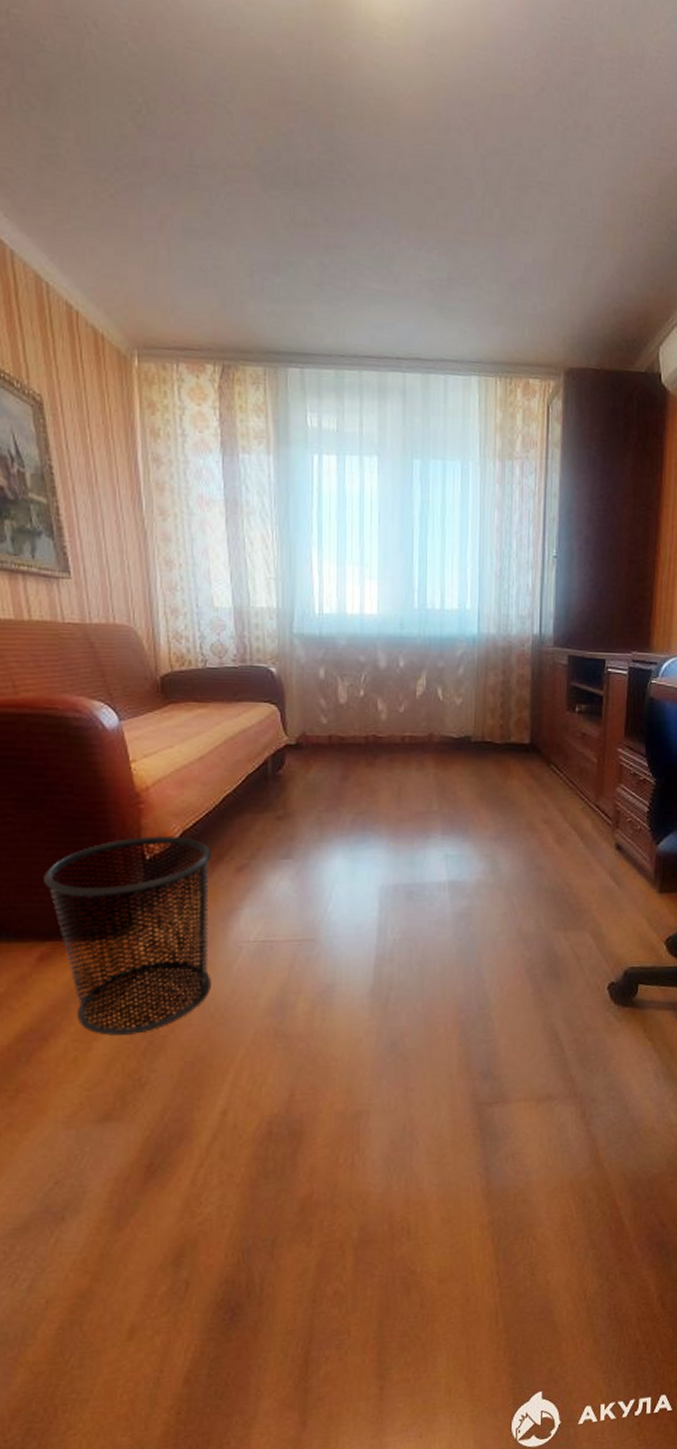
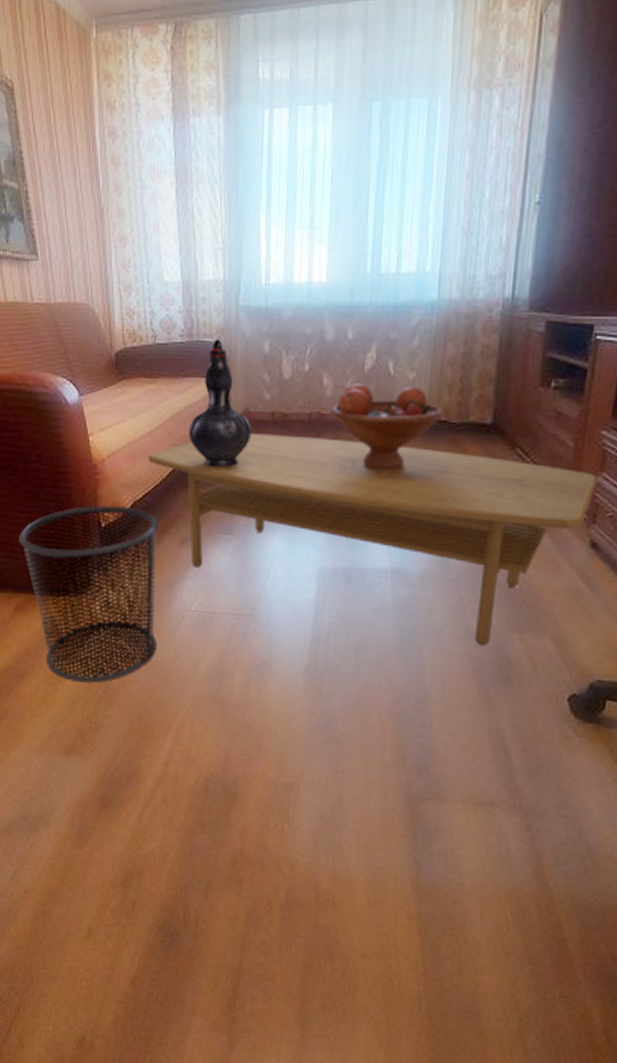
coffee table: none [198,757,617,947] -> present [147,434,598,646]
decorative vase: none [243,665,309,791] -> present [188,339,252,467]
fruit bowl: none [387,708,489,788] -> present [331,383,445,470]

